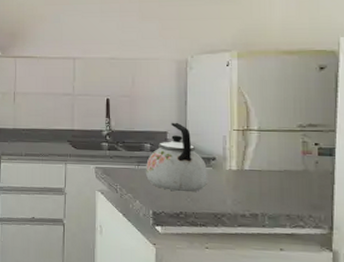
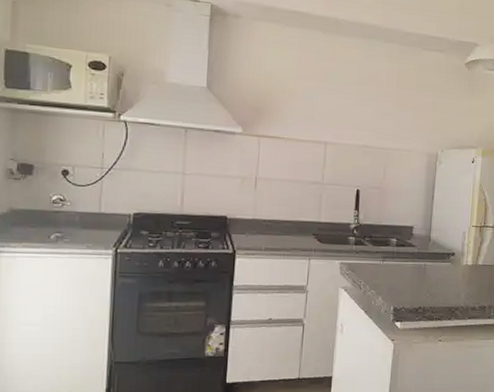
kettle: present [145,122,208,193] -> none [389,217,447,288]

